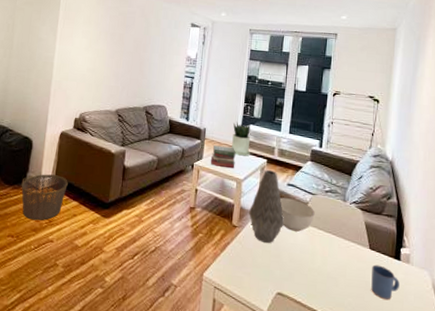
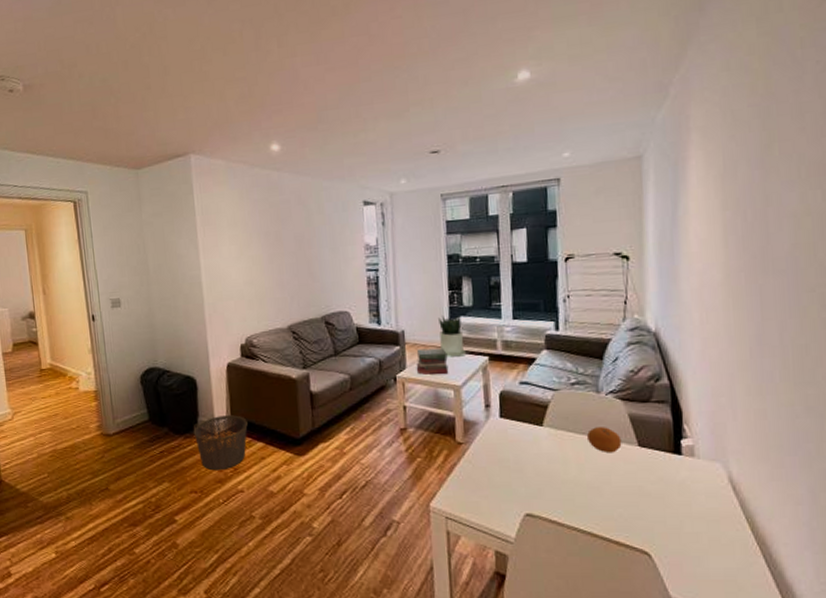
vase: present [249,170,285,243] -> none [475,369,523,457]
bowl: present [280,197,315,232] -> none [513,399,561,439]
fruit: none [332,229,358,252] -> present [587,427,622,453]
mug: present [371,264,400,300] -> none [645,464,684,504]

